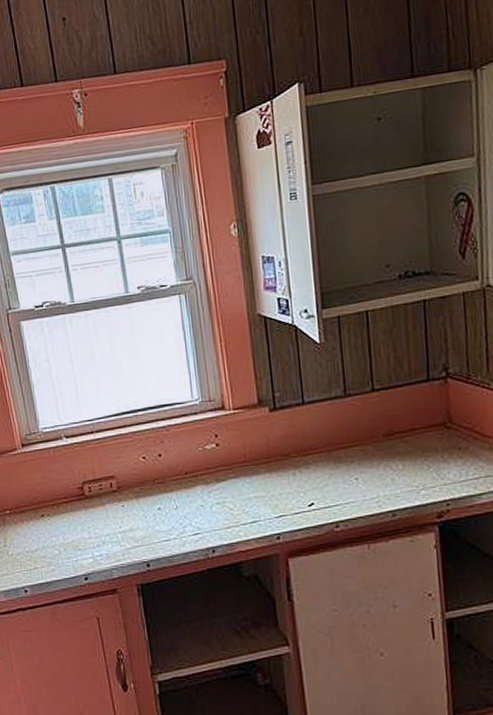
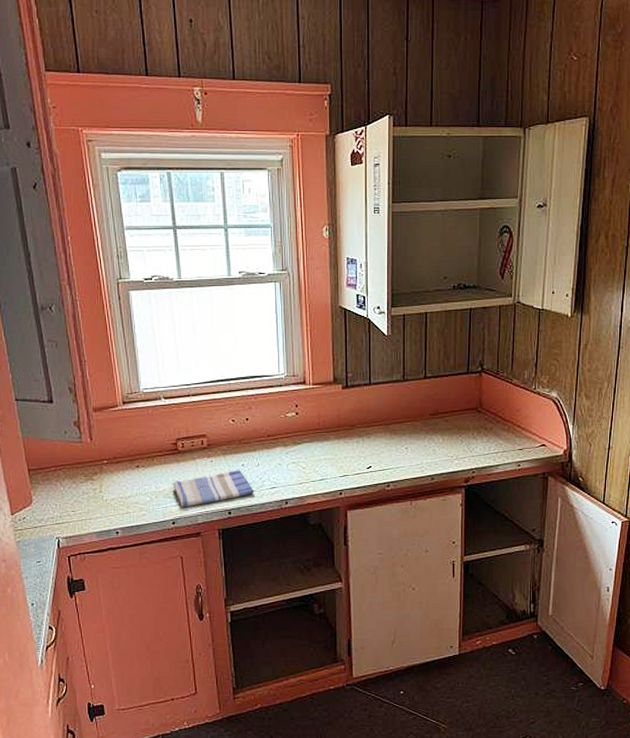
dish towel: none [81,515,175,561] -> present [172,470,255,508]

